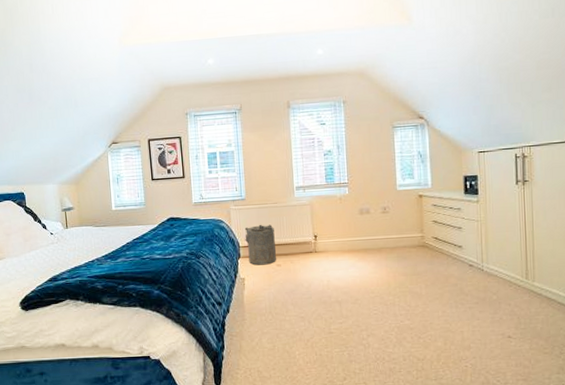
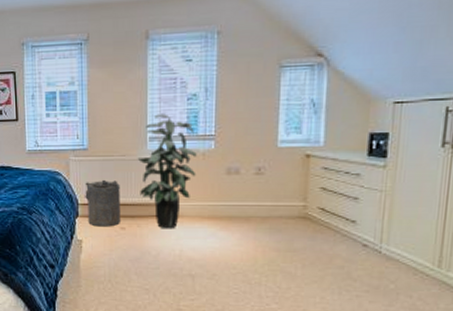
indoor plant: none [287,167,336,263] -> present [137,114,197,229]

